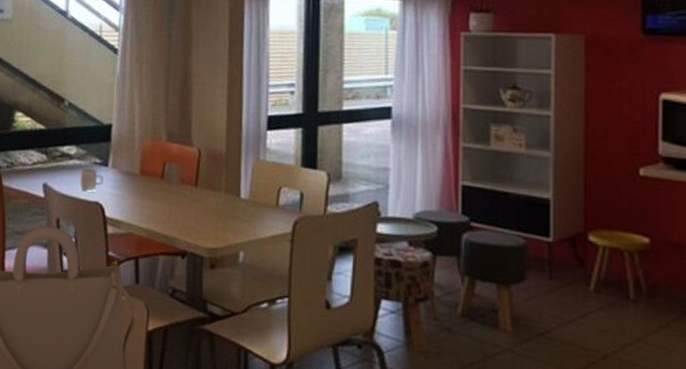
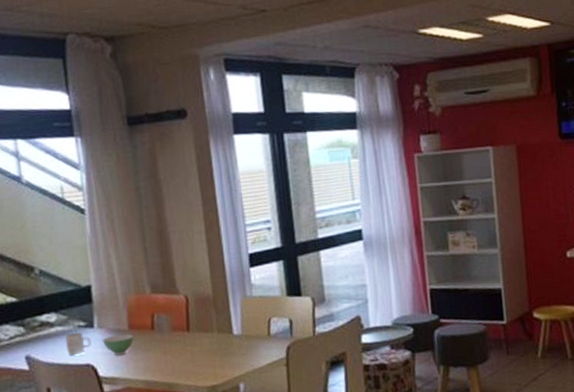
bowl: none [113,178,144,199] -> present [102,334,135,355]

